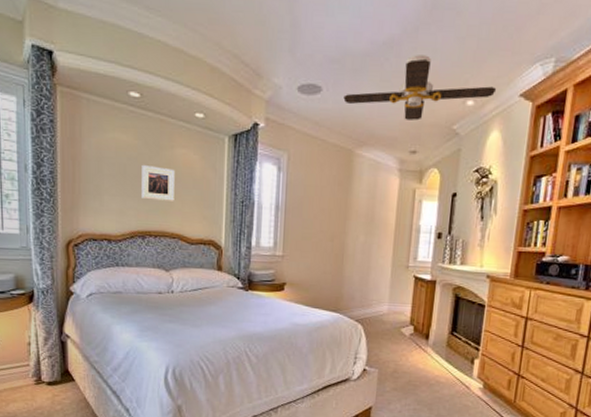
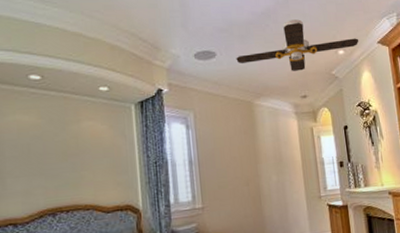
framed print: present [141,164,175,201] -> none [47,141,85,176]

